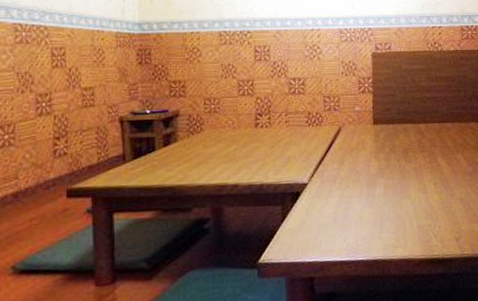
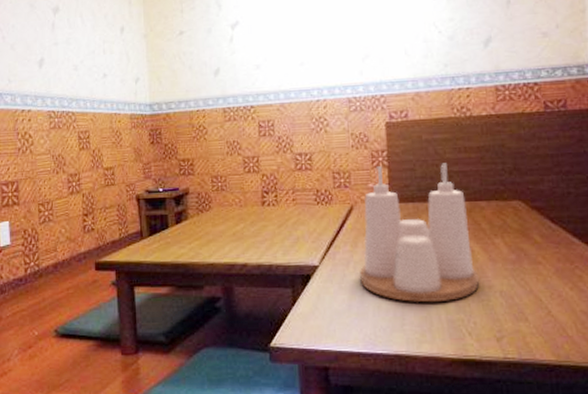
condiment set: none [344,90,444,213] -> present [359,163,479,303]

